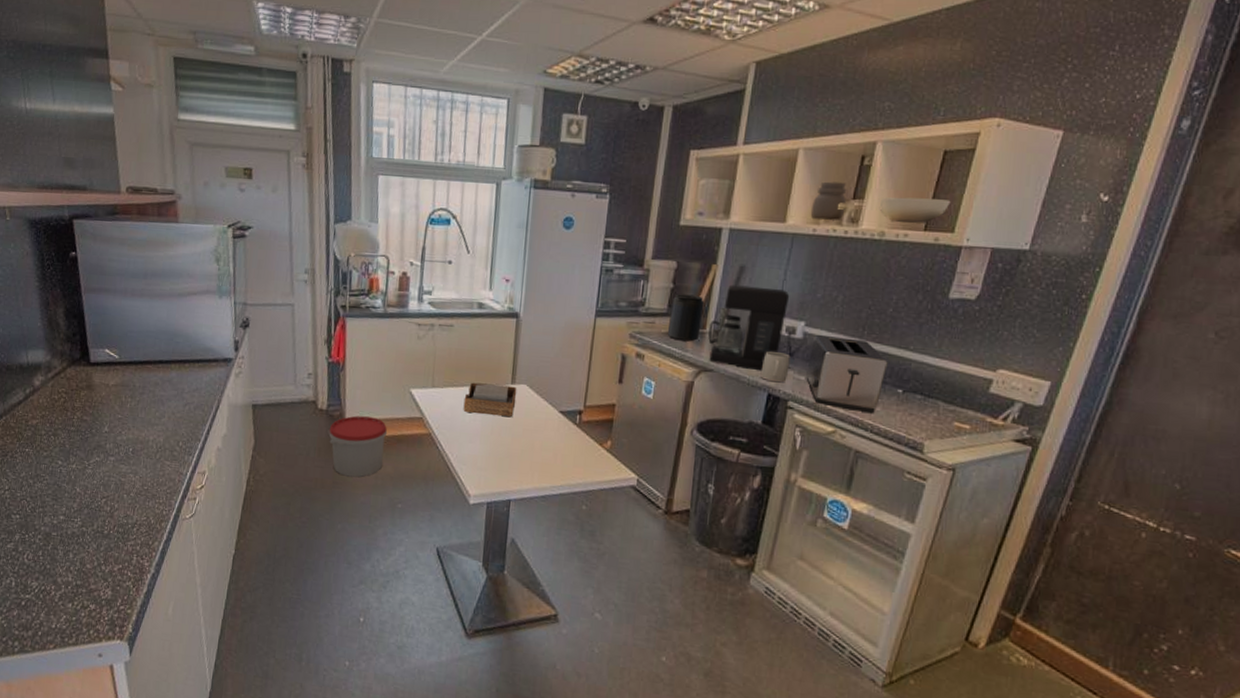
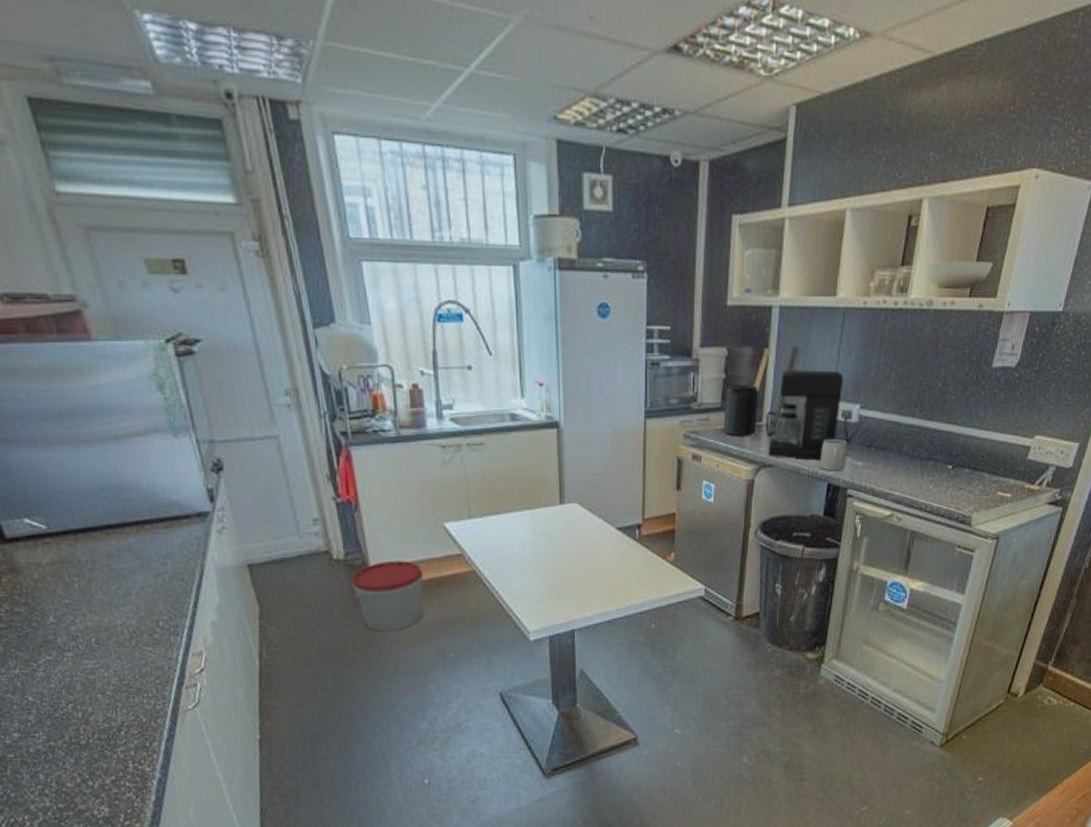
napkin holder: present [463,382,517,418] -> none [508,506,568,543]
toaster: present [806,334,888,414] -> none [863,416,939,493]
jar: present [810,181,847,220] -> none [860,247,895,290]

